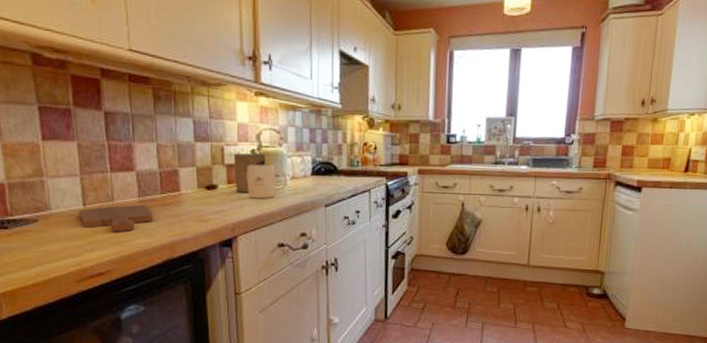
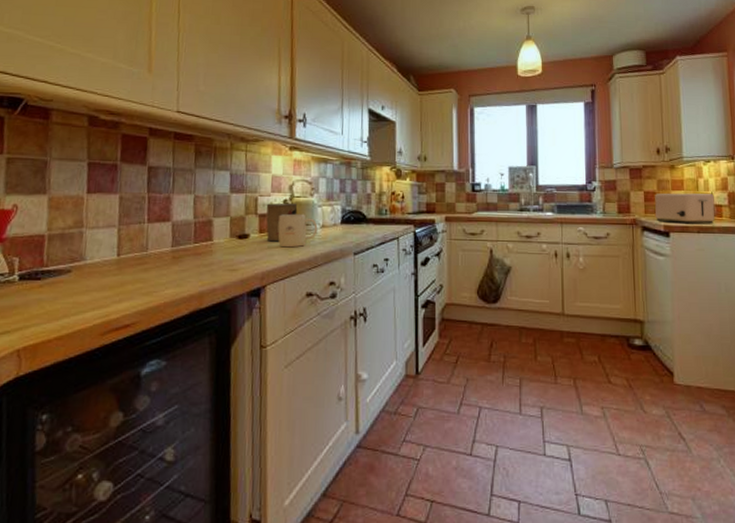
cutting board: present [78,204,153,232] -> none [111,254,184,283]
toaster: none [629,147,692,180] -> present [654,193,715,225]

